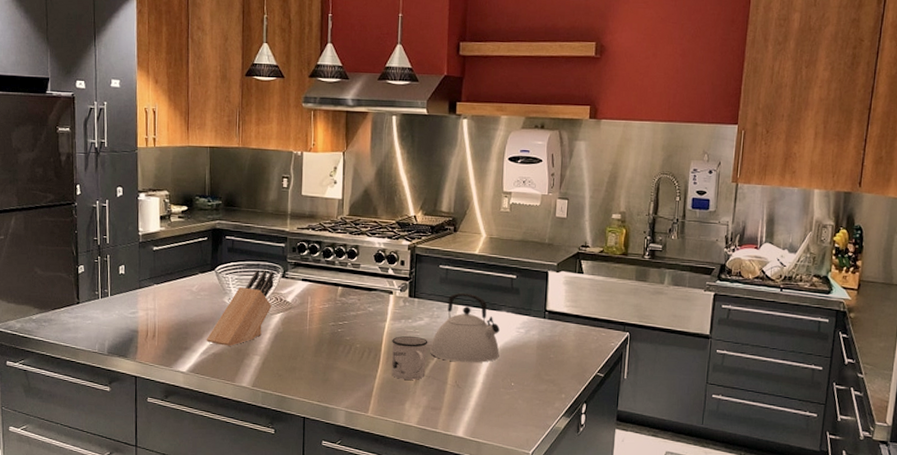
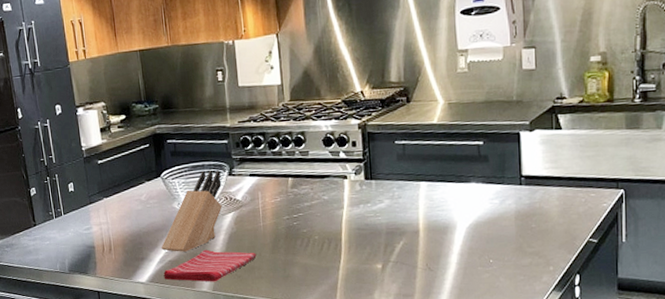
dish towel: none [205,346,299,379] -> present [163,249,257,282]
mug: present [392,336,428,380] -> none [352,221,393,268]
kettle: present [430,292,500,363] -> none [394,167,473,244]

